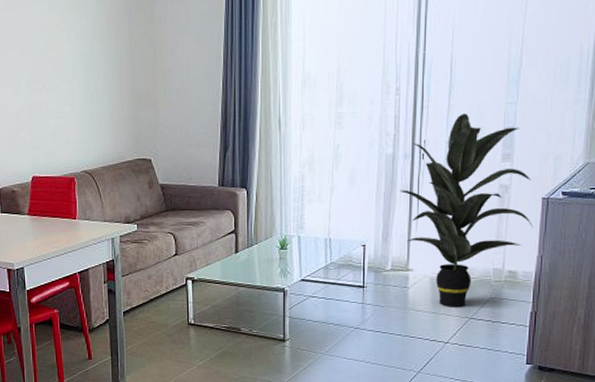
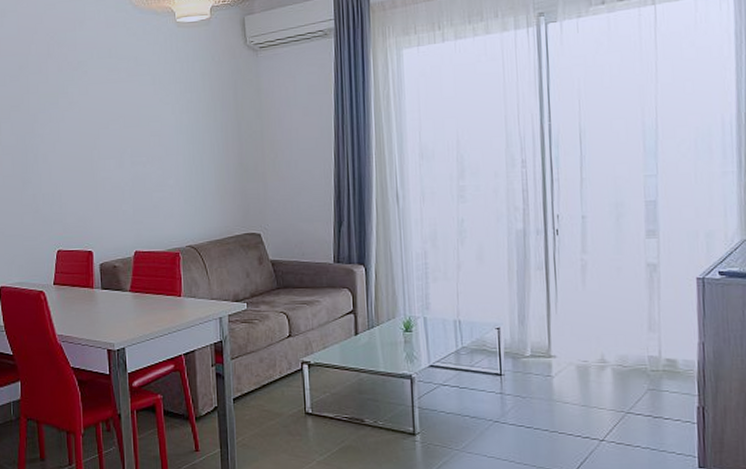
indoor plant: present [400,113,534,307] -> none [534,187,690,399]

